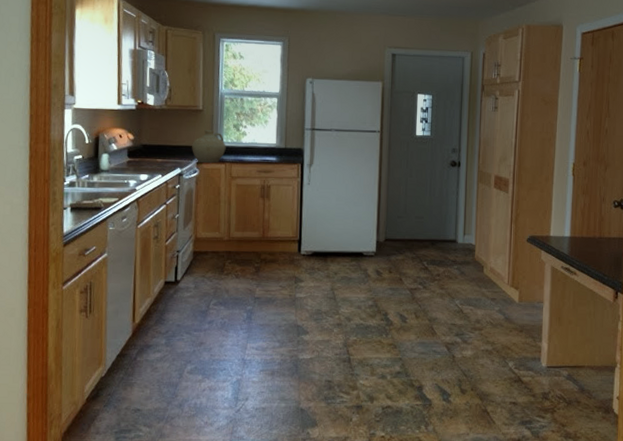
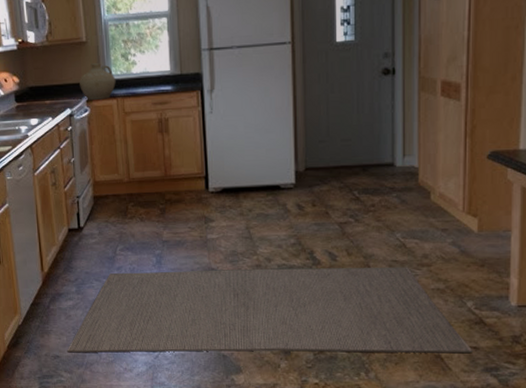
rug: none [149,326,513,408] -> present [67,267,474,354]

